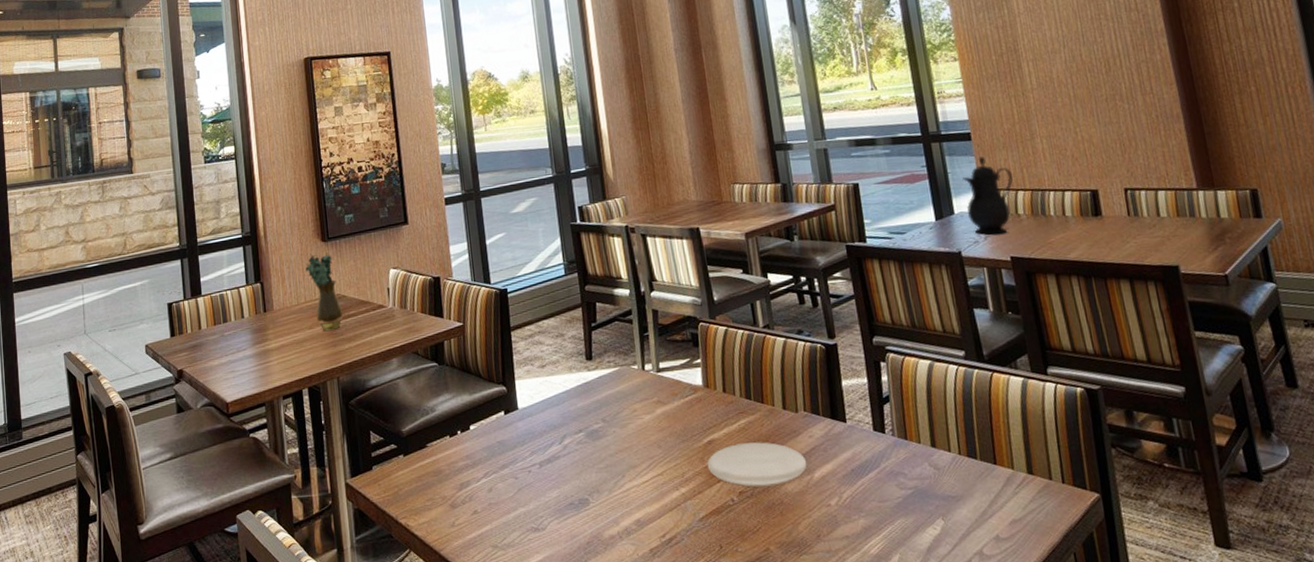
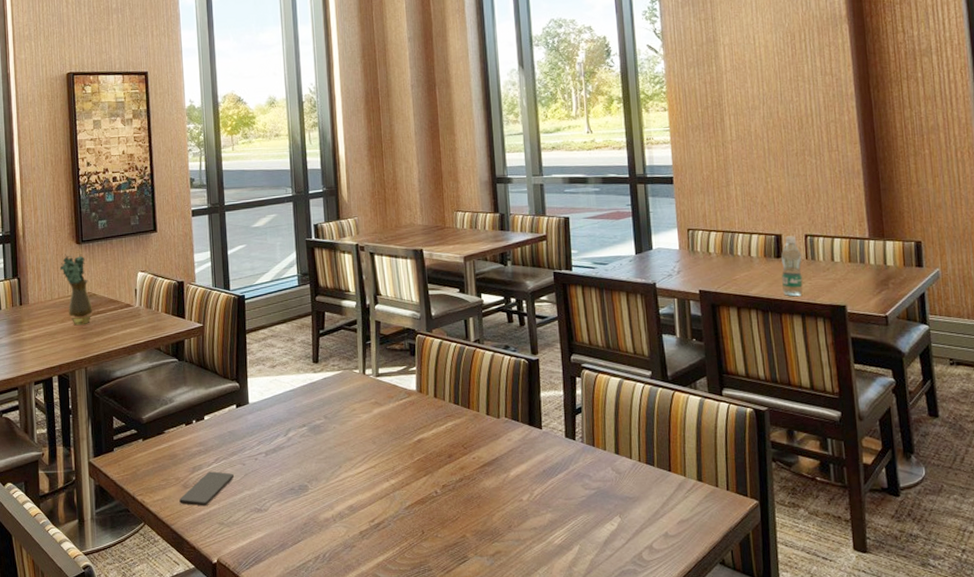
smartphone: none [447,487,506,528] -> present [179,471,234,507]
plate: present [707,442,807,488] -> none [415,442,505,482]
coffeepot: present [963,156,1014,236] -> none [663,199,708,270]
bottle: none [1099,190,1129,259] -> present [780,236,803,297]

